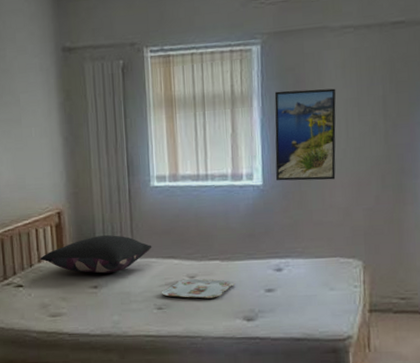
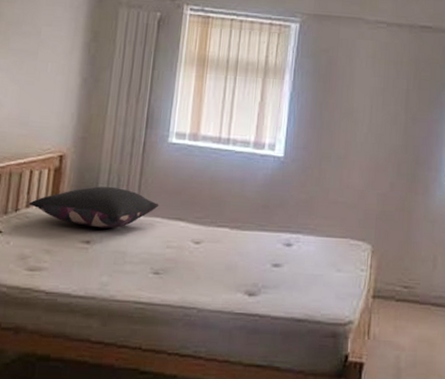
serving tray: present [162,278,234,299] -> none [161,244,241,268]
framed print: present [274,88,337,181] -> none [297,69,365,161]

